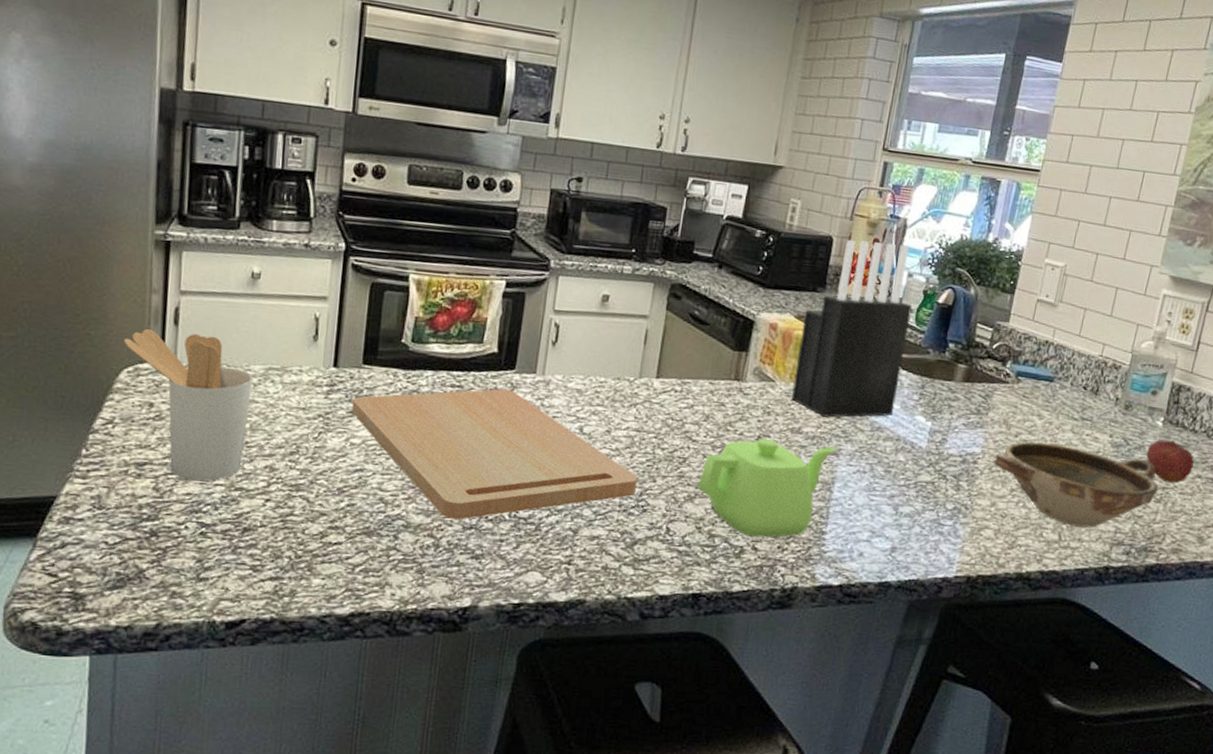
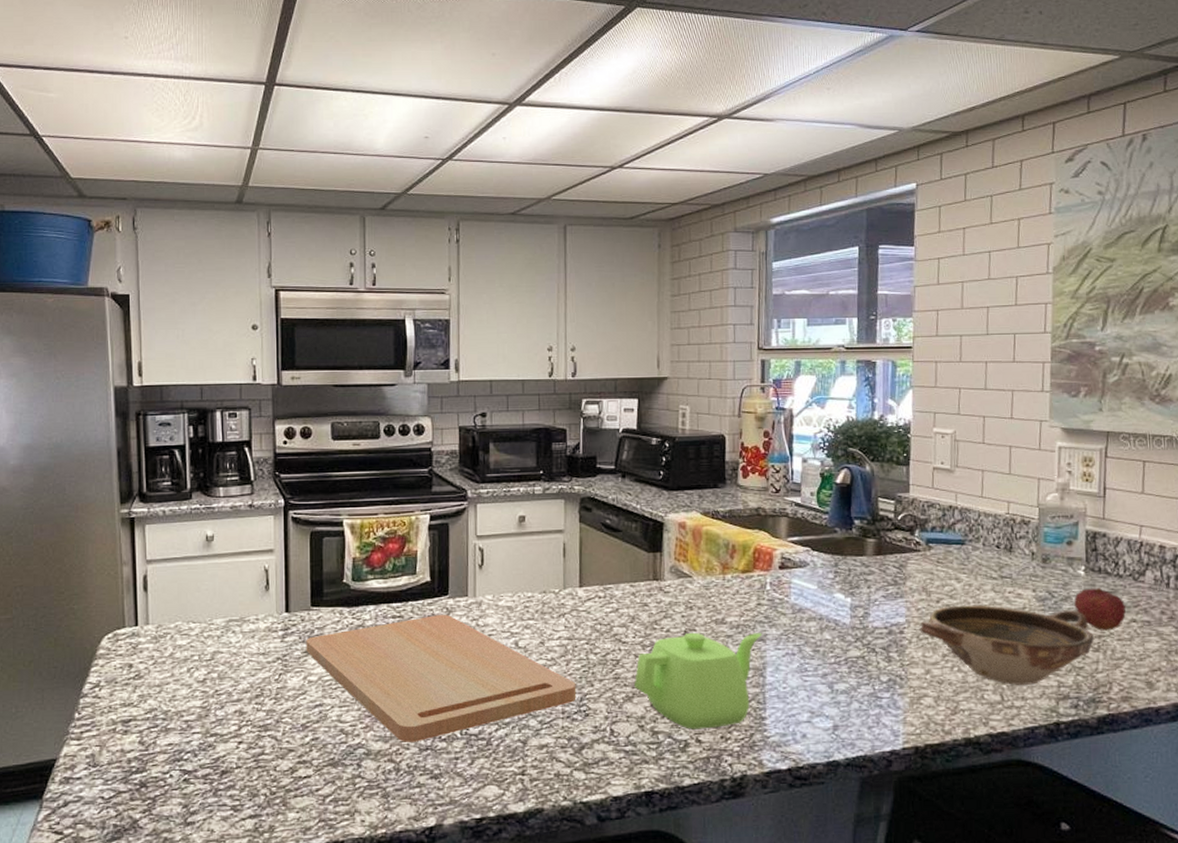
utensil holder: present [123,328,253,481] -> none [102,597,216,732]
knife block: present [791,239,912,418] -> none [709,433,812,605]

